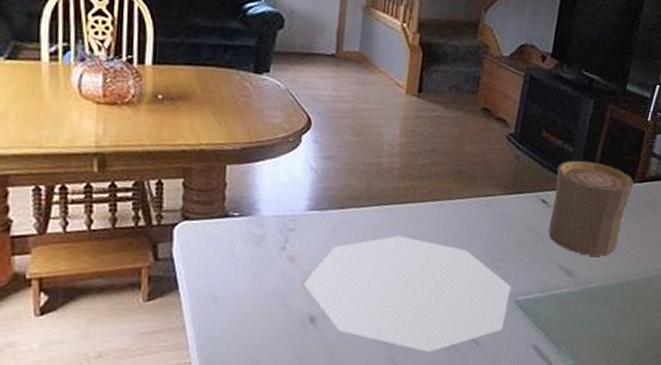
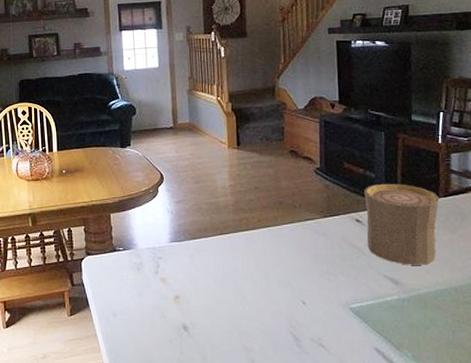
plate: present [304,235,511,352] -> none [175,257,344,355]

